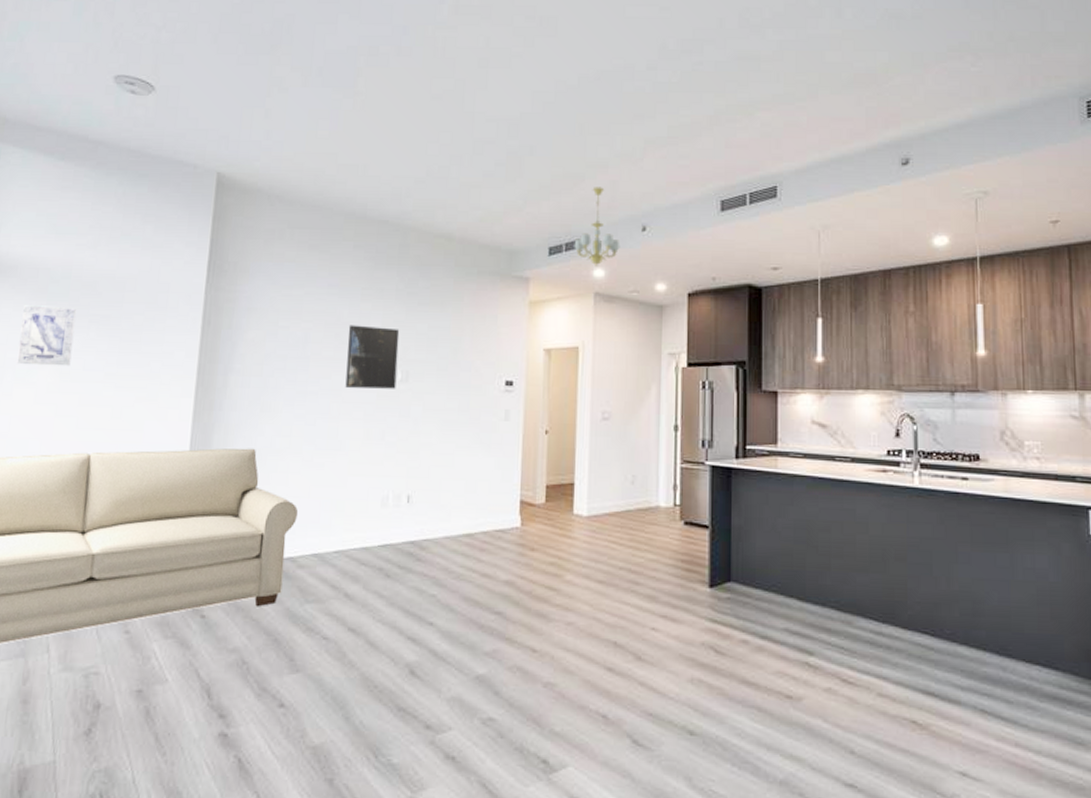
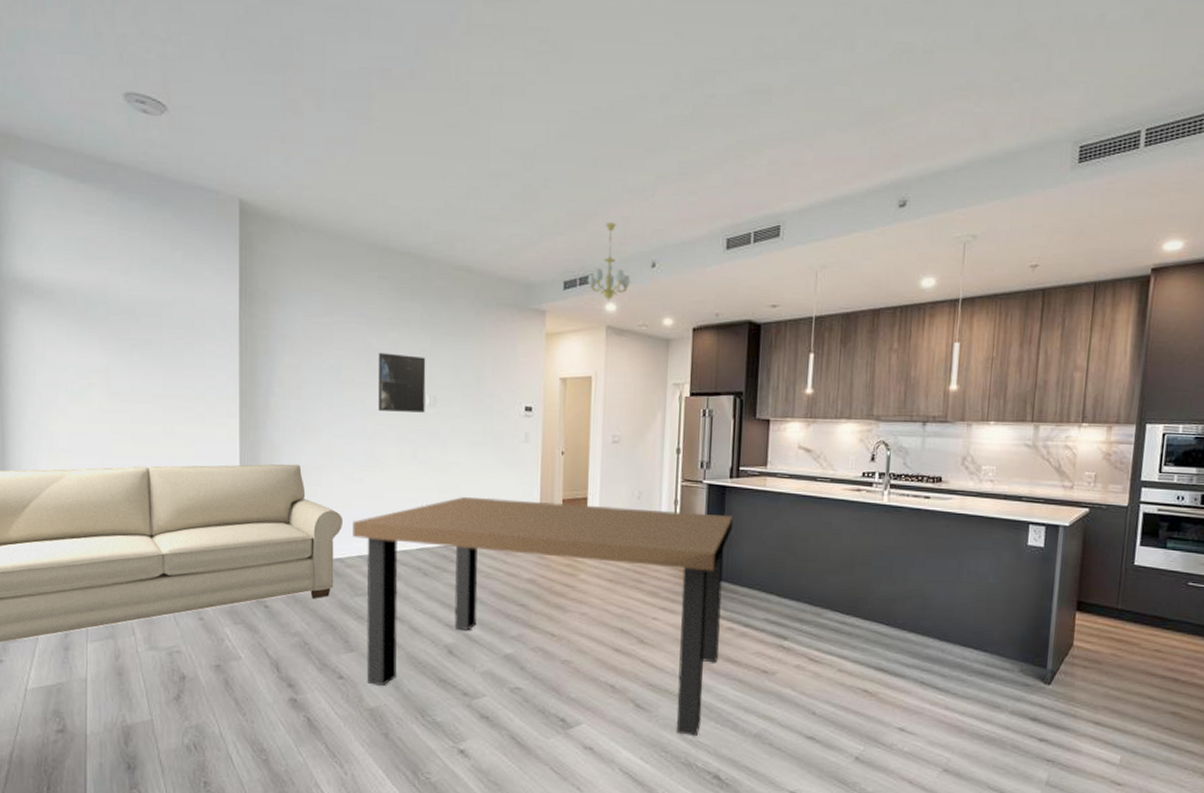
wall art: present [16,304,77,366] -> none [66,327,119,388]
dining table: none [307,483,742,783] -> present [353,496,733,736]

